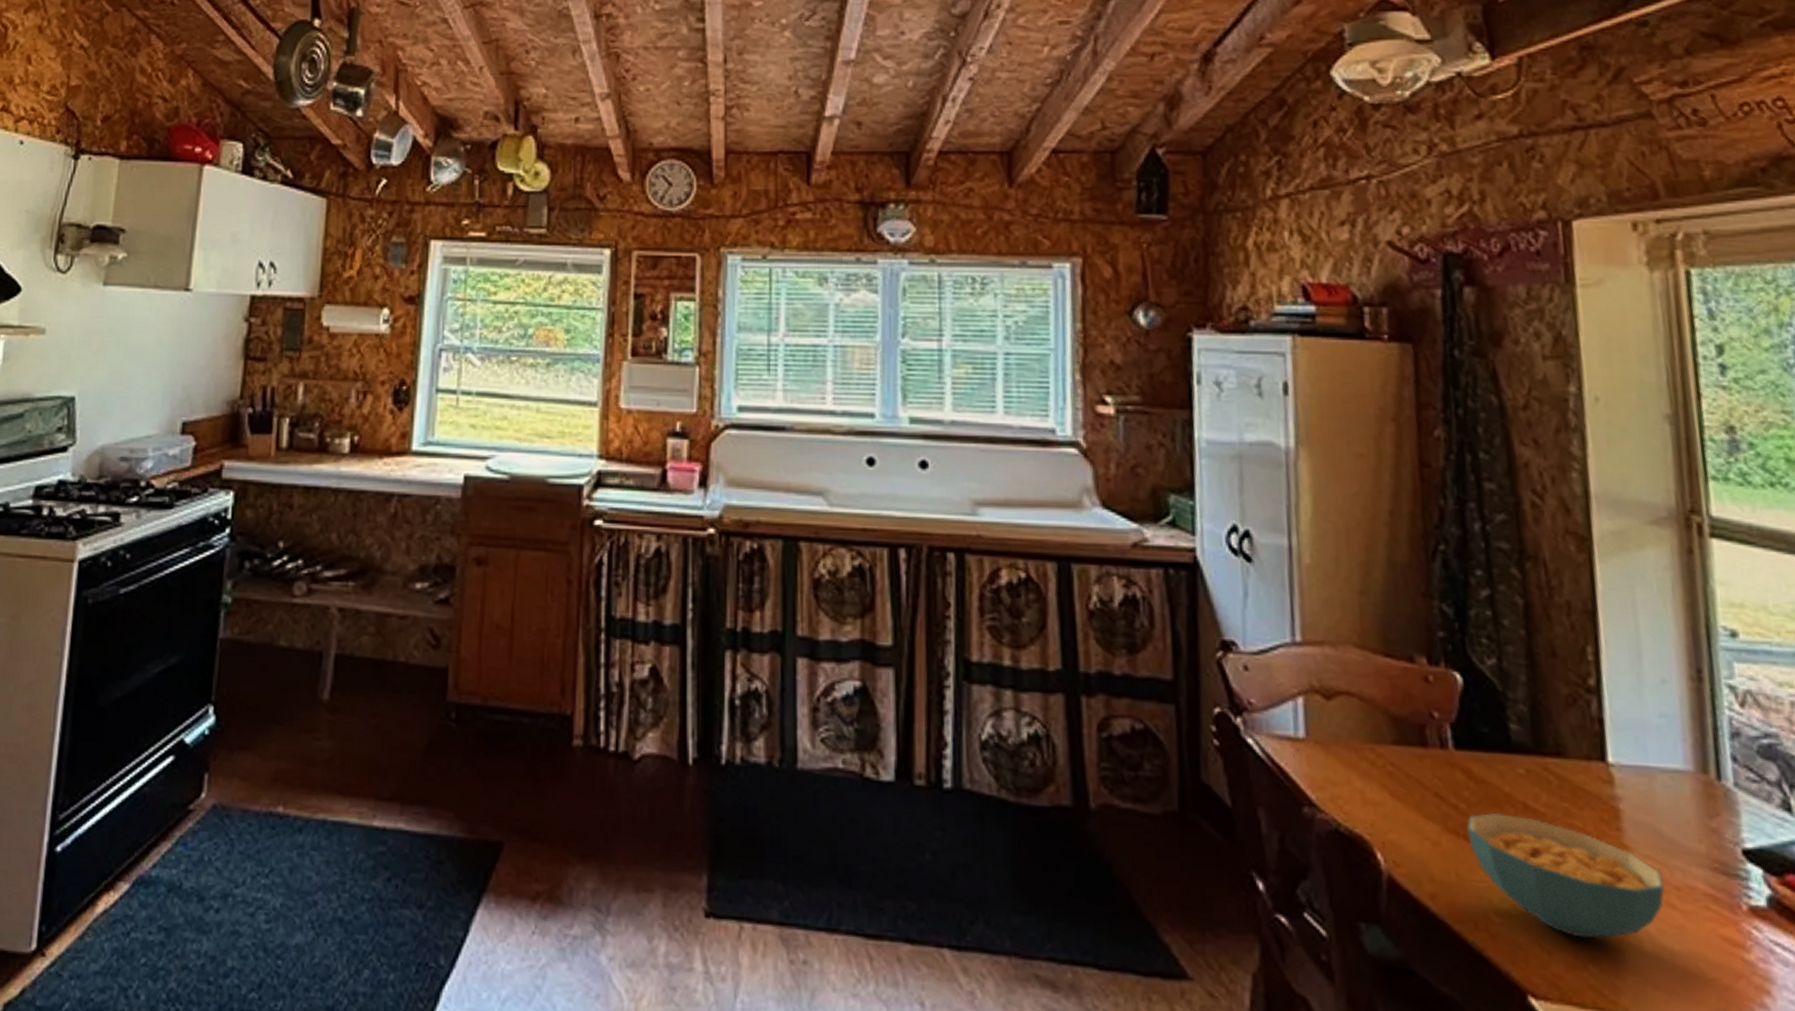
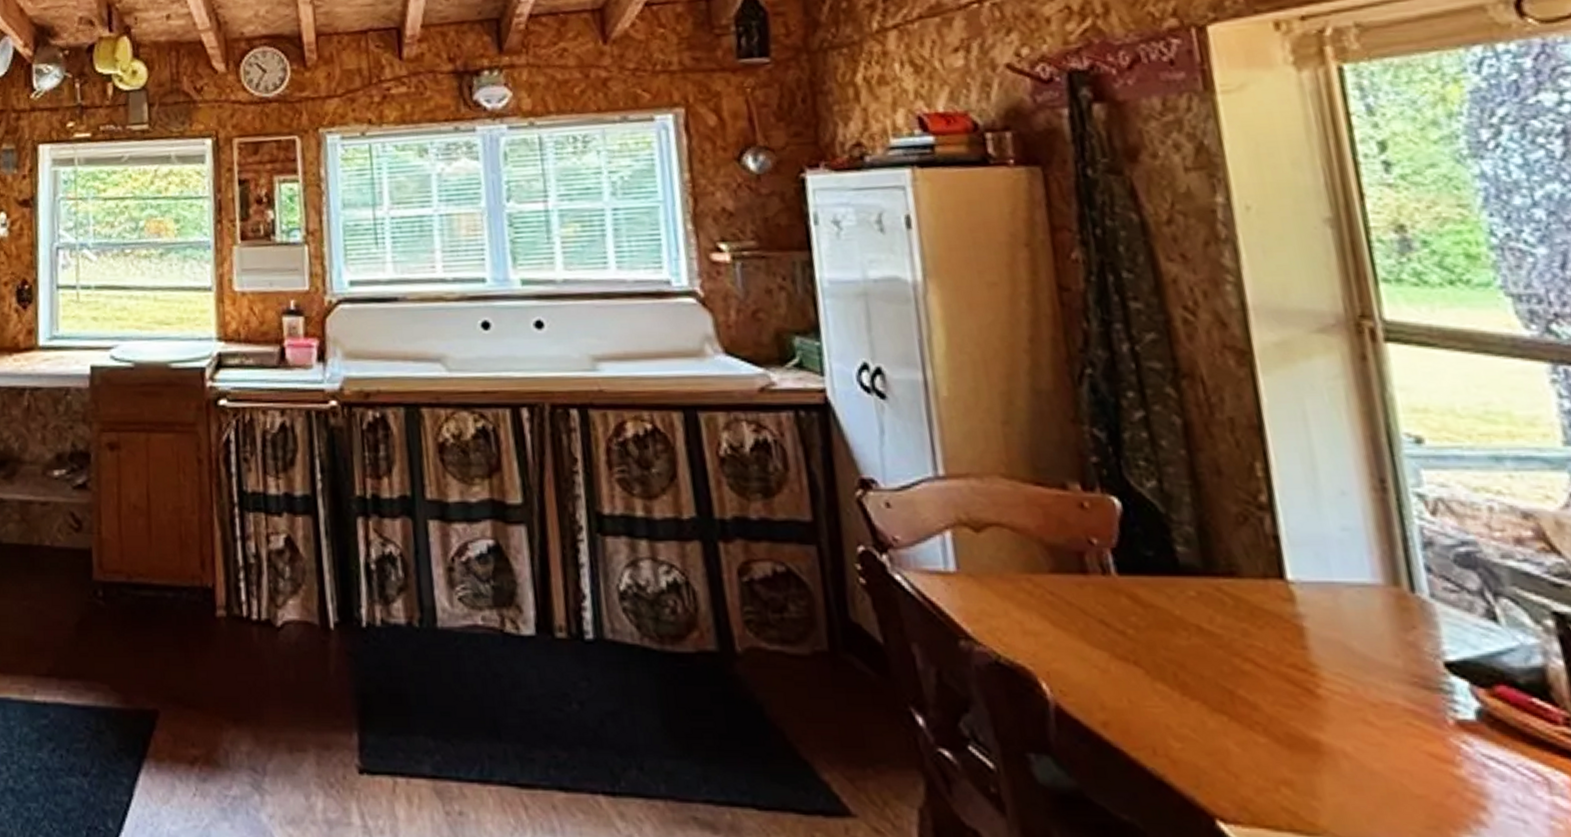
cereal bowl: present [1467,812,1666,939] -> none [1136,636,1361,760]

